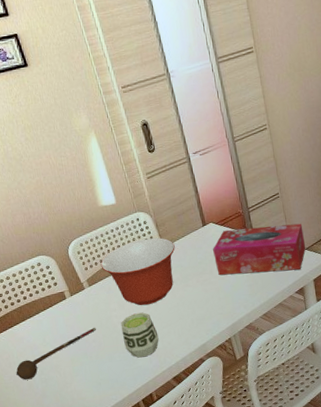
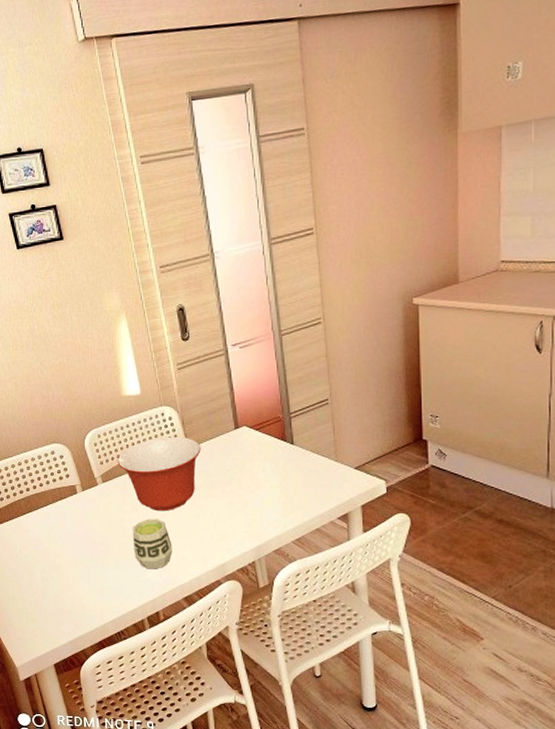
spoon: present [16,327,96,380] -> none [17,528,105,576]
tissue box: present [213,223,306,276] -> none [244,436,356,491]

